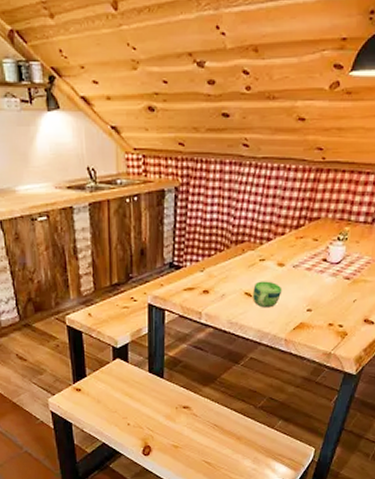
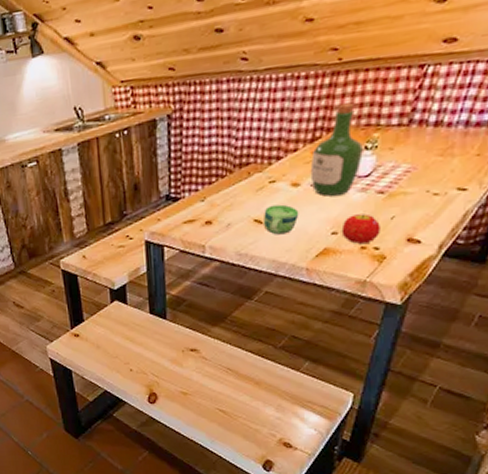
wine bottle: none [293,198,336,277] -> present [310,102,363,196]
fruit: none [315,295,345,321] -> present [341,213,380,244]

